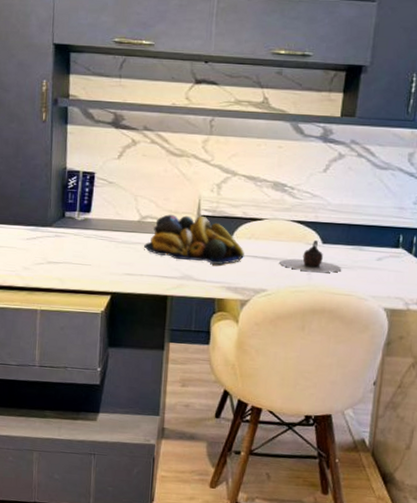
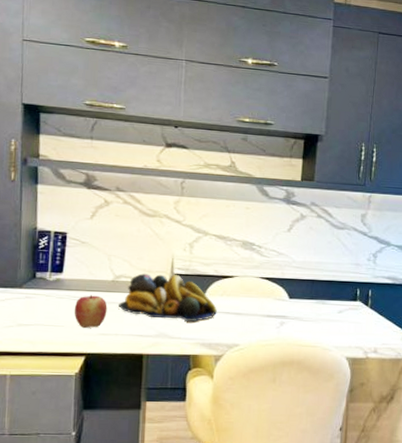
apple: none [100,235,133,268] -> present [74,295,108,328]
teapot: present [279,240,342,273] -> none [250,296,308,326]

